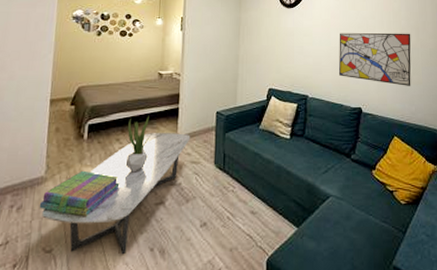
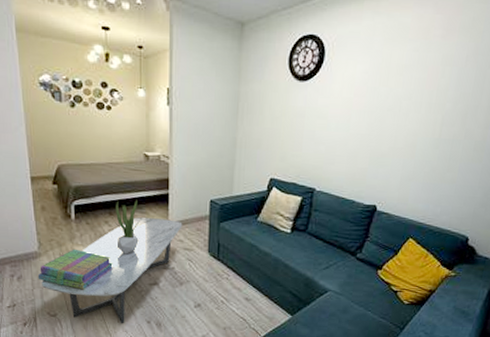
wall art: present [338,33,411,86] -> none [354,116,455,185]

